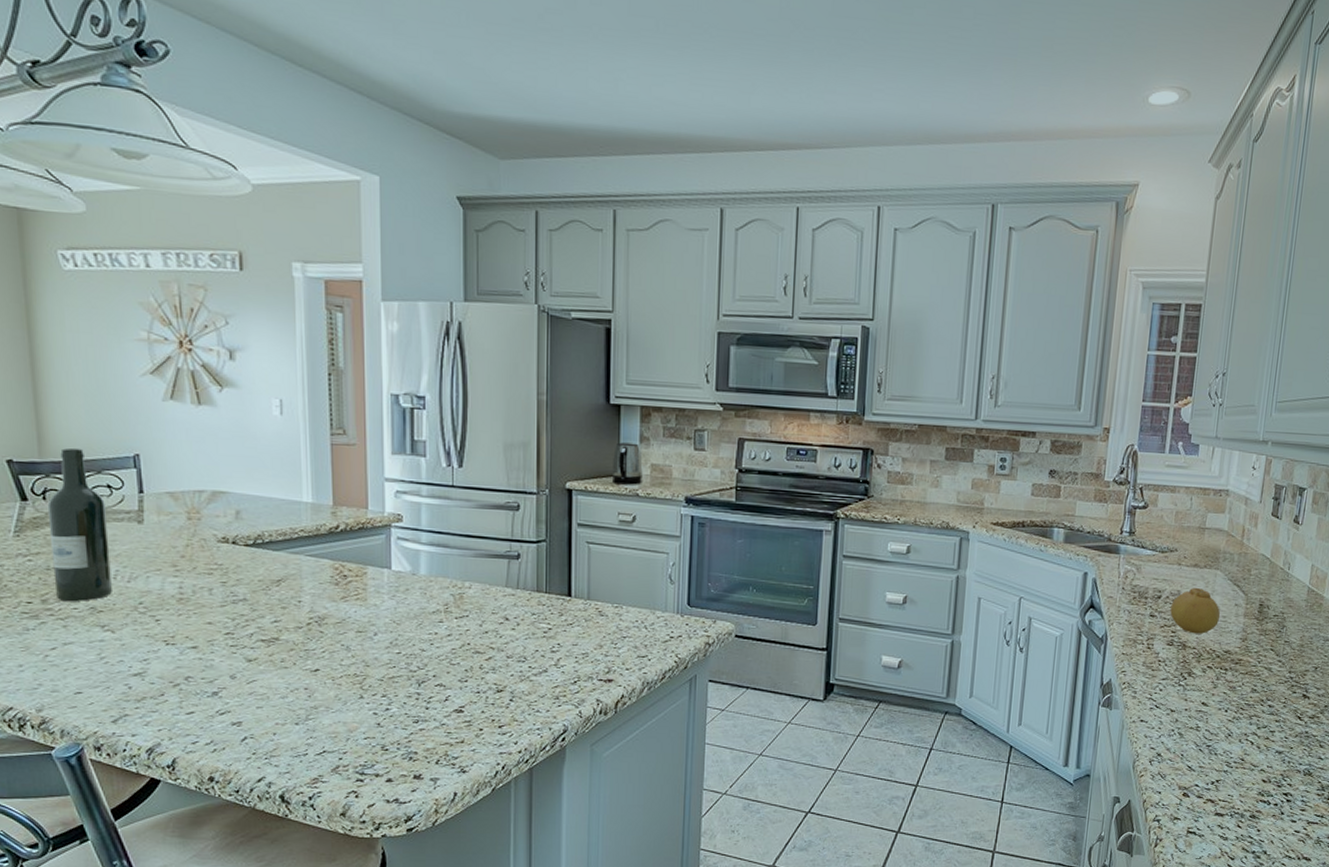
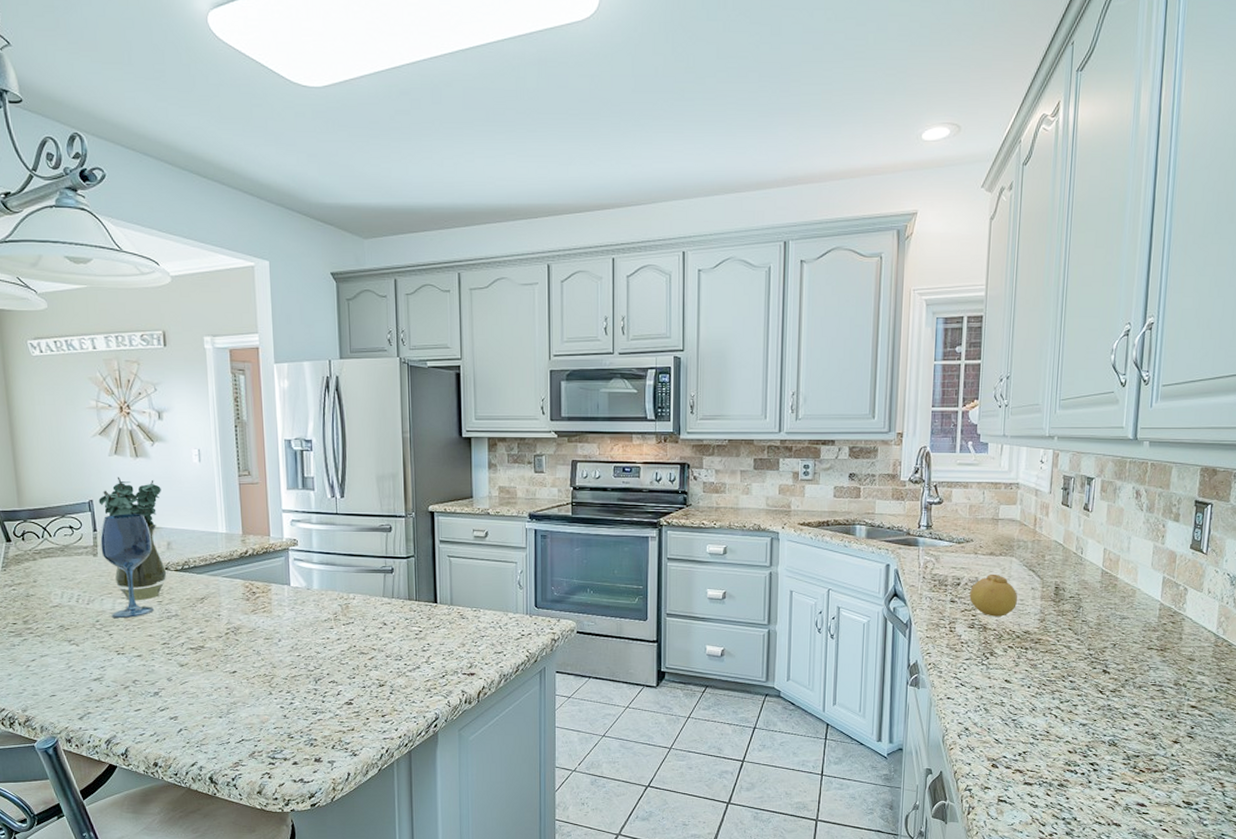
wine bottle: present [47,448,112,602] -> none [25,497,76,622]
vase: none [147,427,234,581] -> present [98,476,167,601]
wineglass: none [147,473,217,602] -> present [100,514,155,619]
kettle: present [611,441,643,485] -> none [466,468,492,505]

